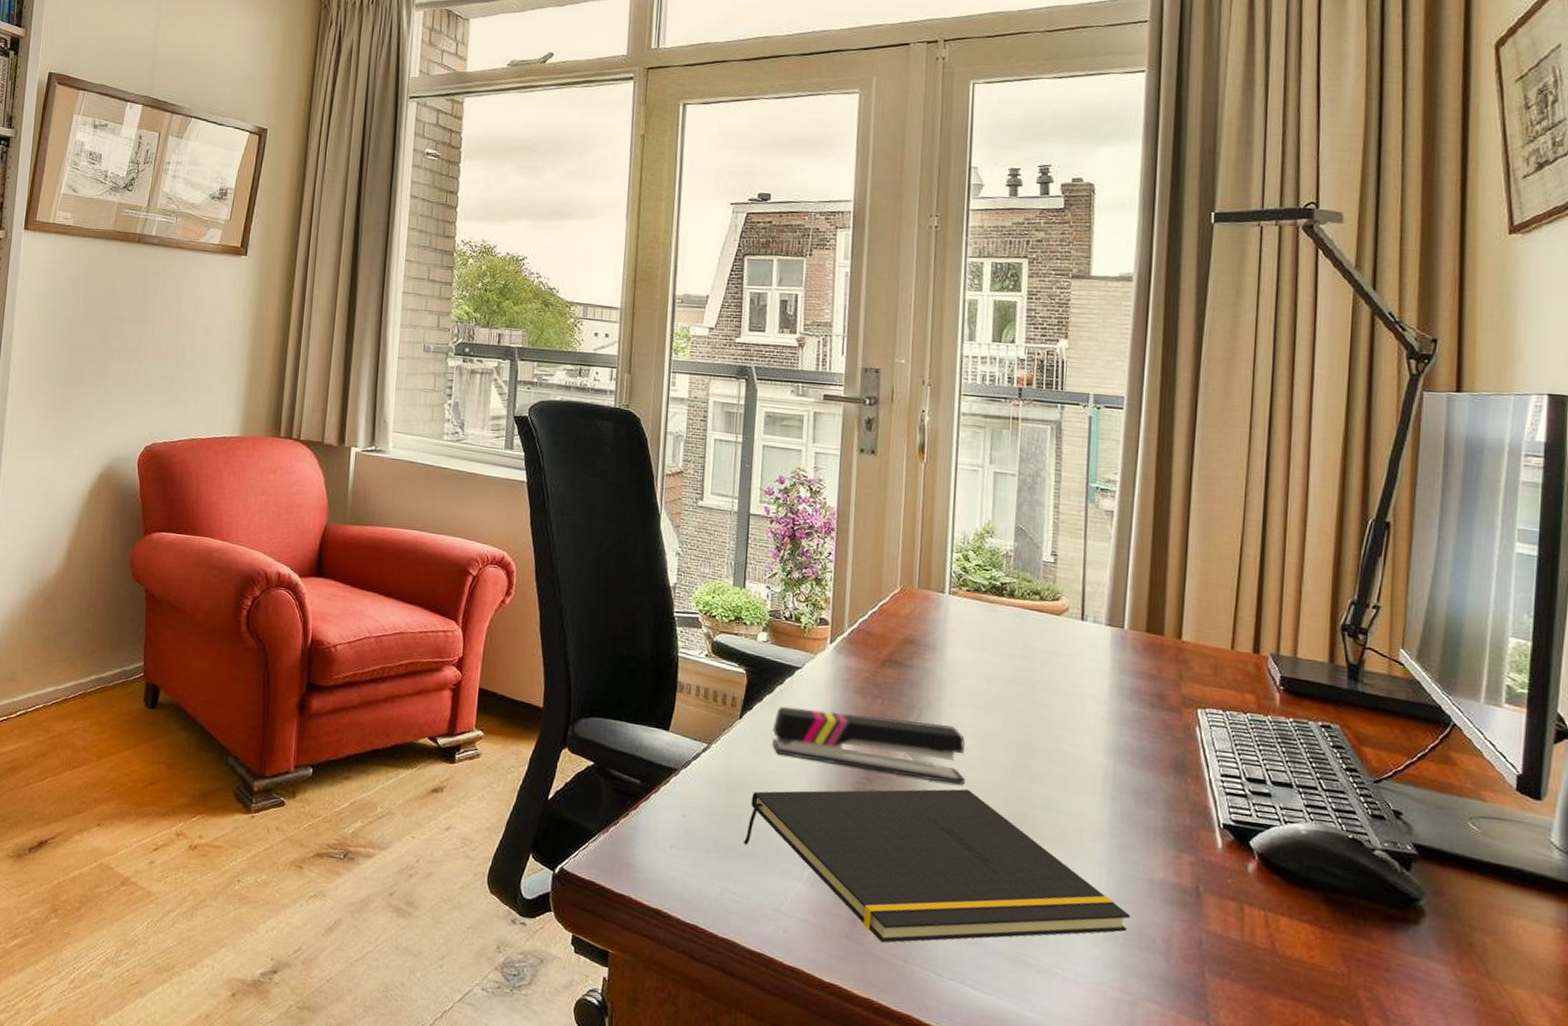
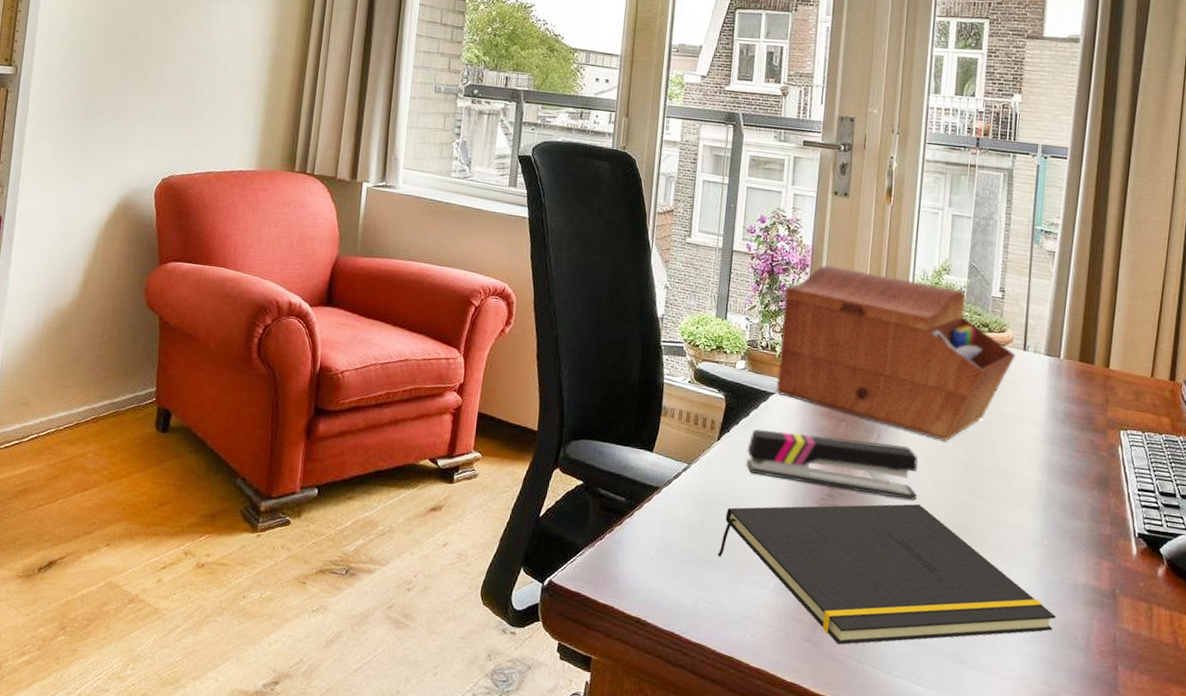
sewing box: none [803,528,1072,721] -> present [776,265,1016,442]

